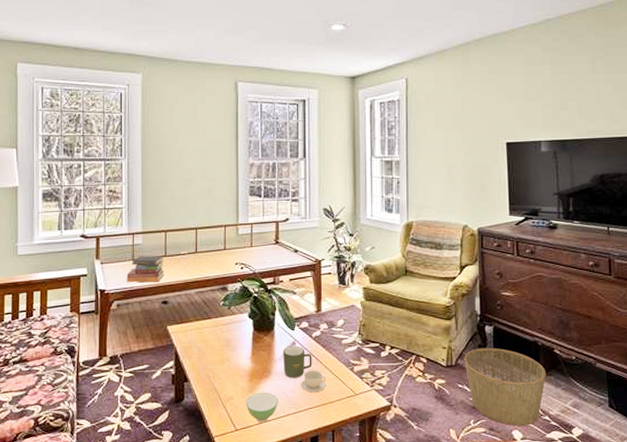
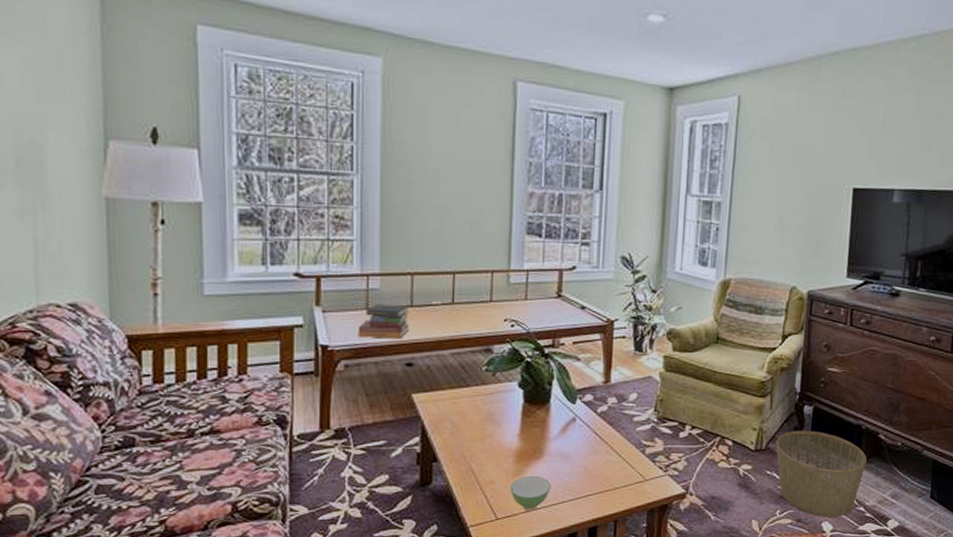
mug: present [282,346,312,378] -> none [559,423,596,460]
teacup: present [301,370,326,393] -> none [580,451,611,477]

